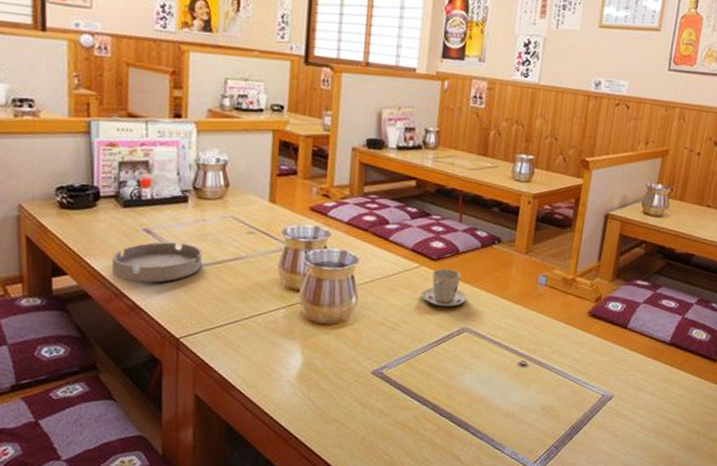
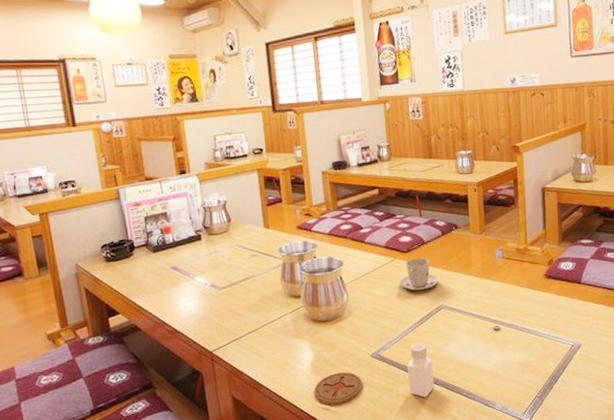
ashtray: present [111,242,203,283] -> none [150,273,220,312]
coaster: none [296,386,357,423] -> present [314,372,363,405]
pepper shaker: none [410,365,442,429] -> present [407,342,434,398]

